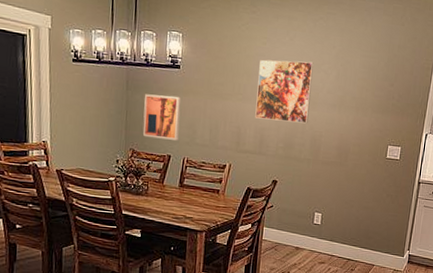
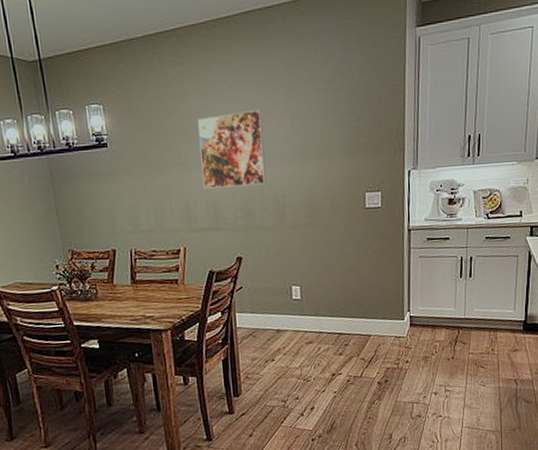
wall art: present [142,94,182,141] -> none [72,179,121,234]

